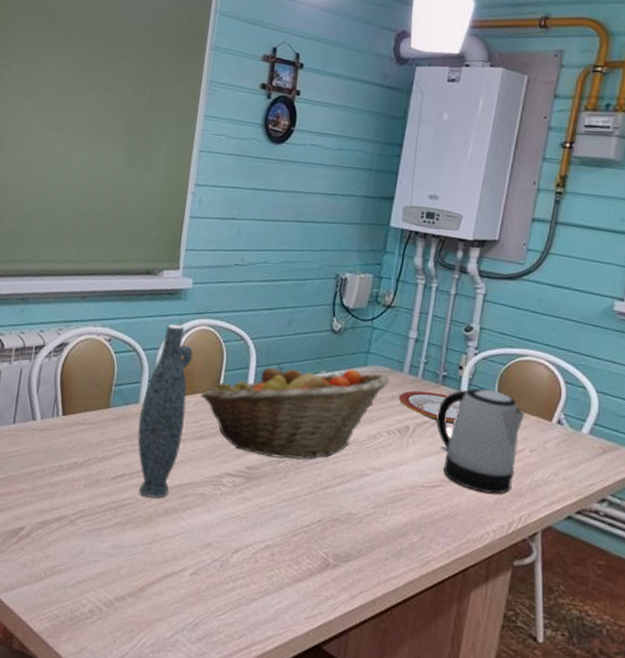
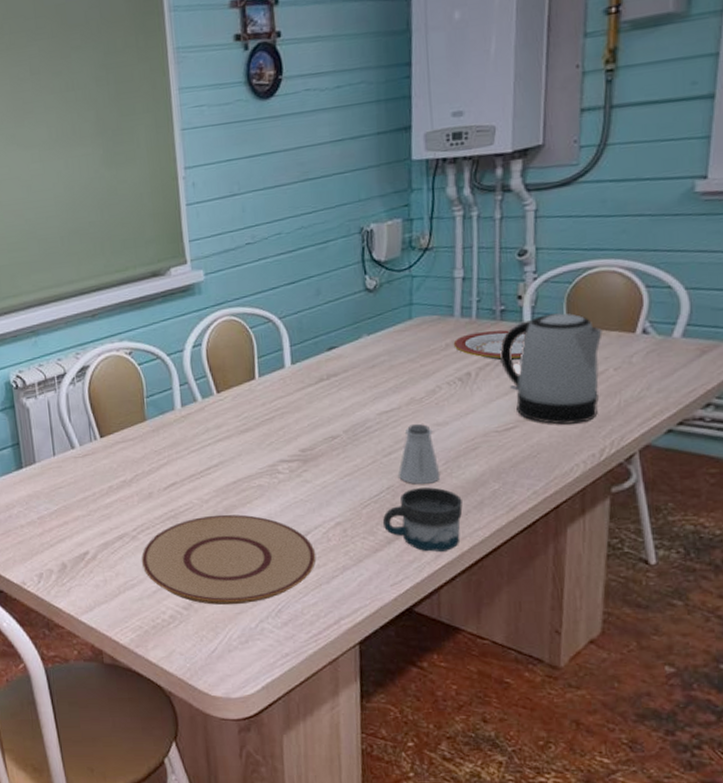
plate: none [74,513,242,612] -> present [142,514,316,605]
vase: present [137,324,193,499] -> none [178,321,228,500]
fruit basket: present [201,363,390,460] -> none [237,323,440,436]
mug: none [308,526,383,594] -> present [382,487,463,552]
saltshaker: none [331,463,368,524] -> present [398,423,441,484]

